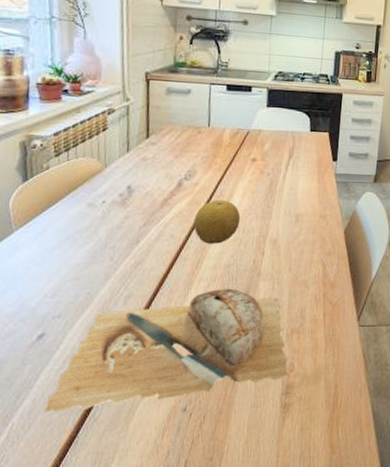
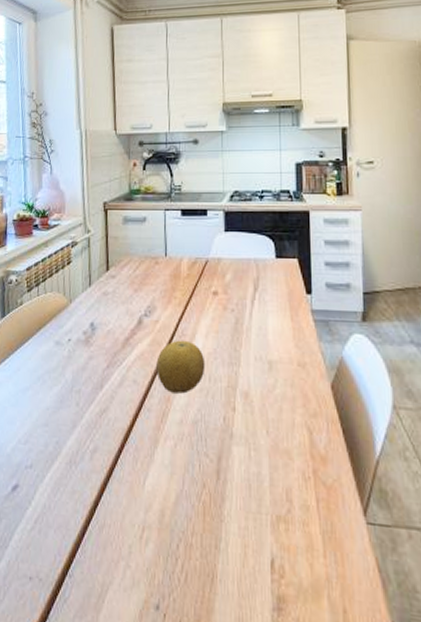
chopping board: present [45,288,289,413] -> none [18,450,279,588]

